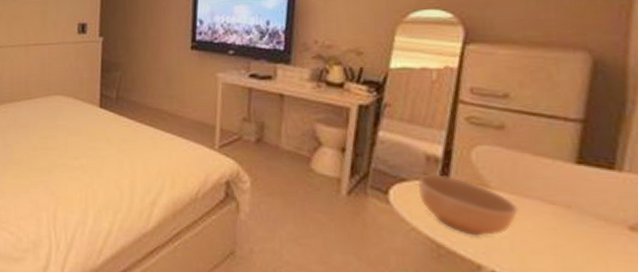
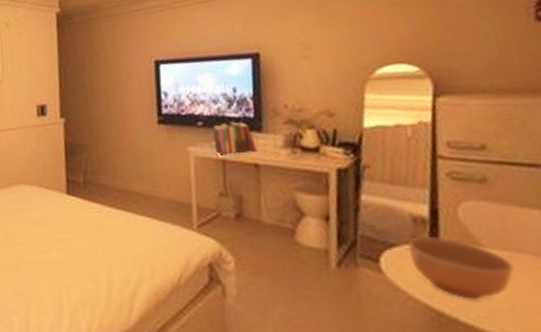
books: none [242,52,283,82] -> present [213,121,257,154]

